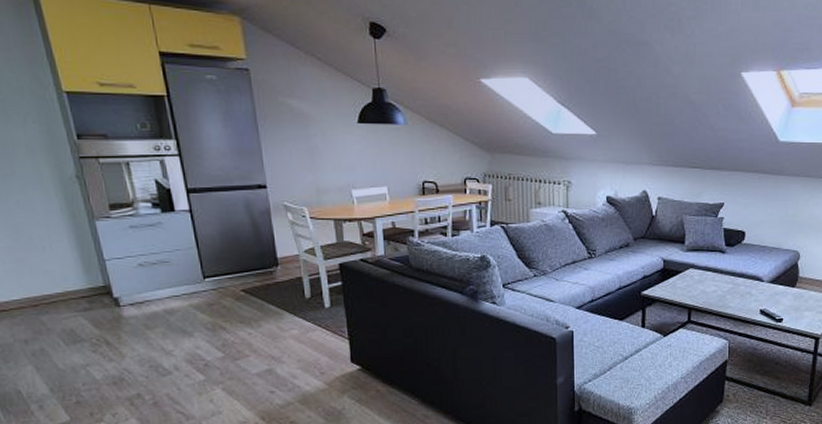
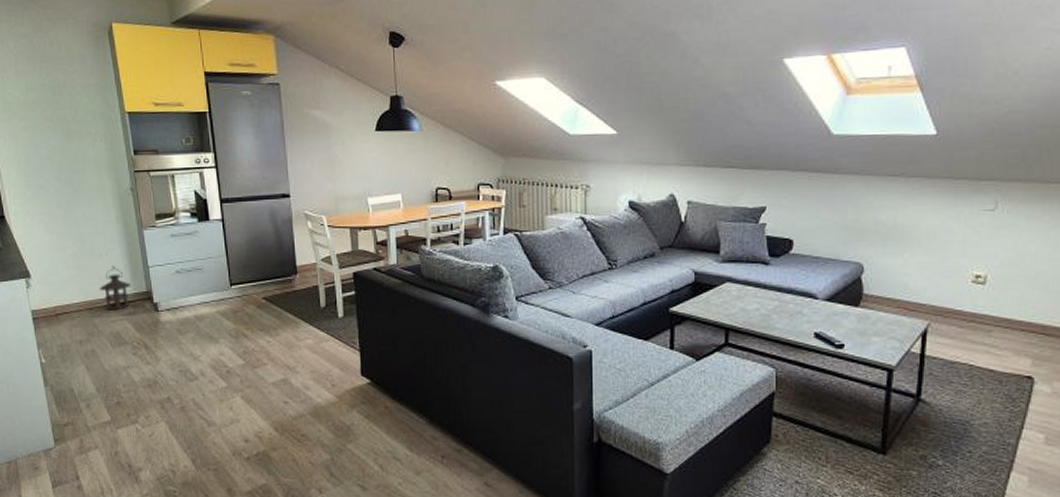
lantern: none [44,259,84,307] -> present [99,265,131,311]

